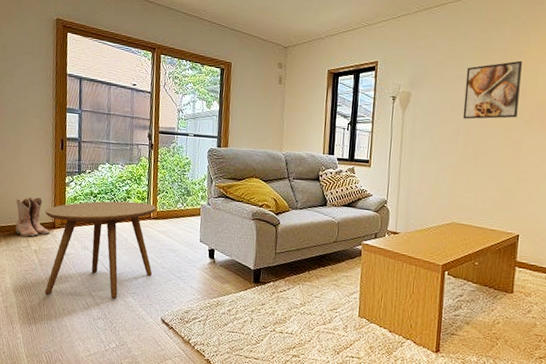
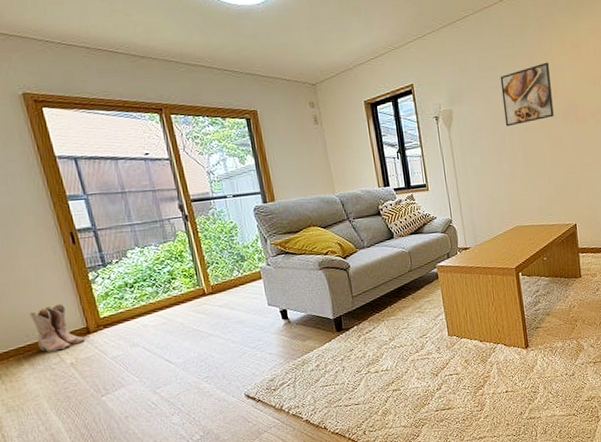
side table: present [44,201,157,299] -> none [72,279,222,409]

